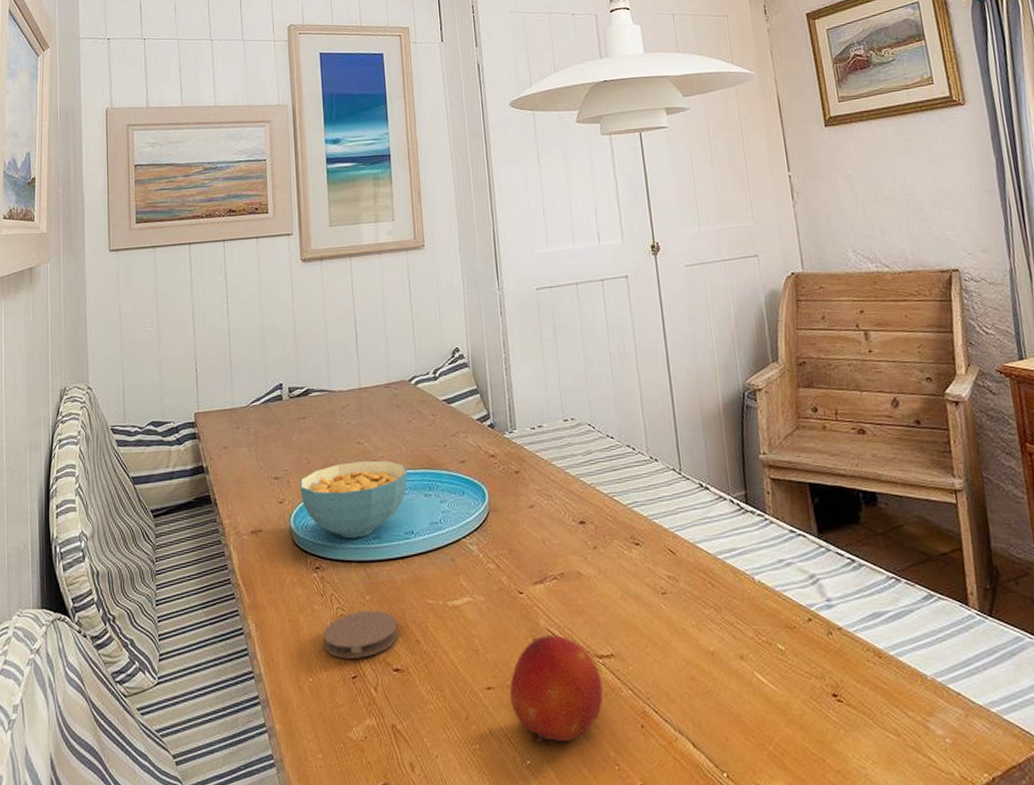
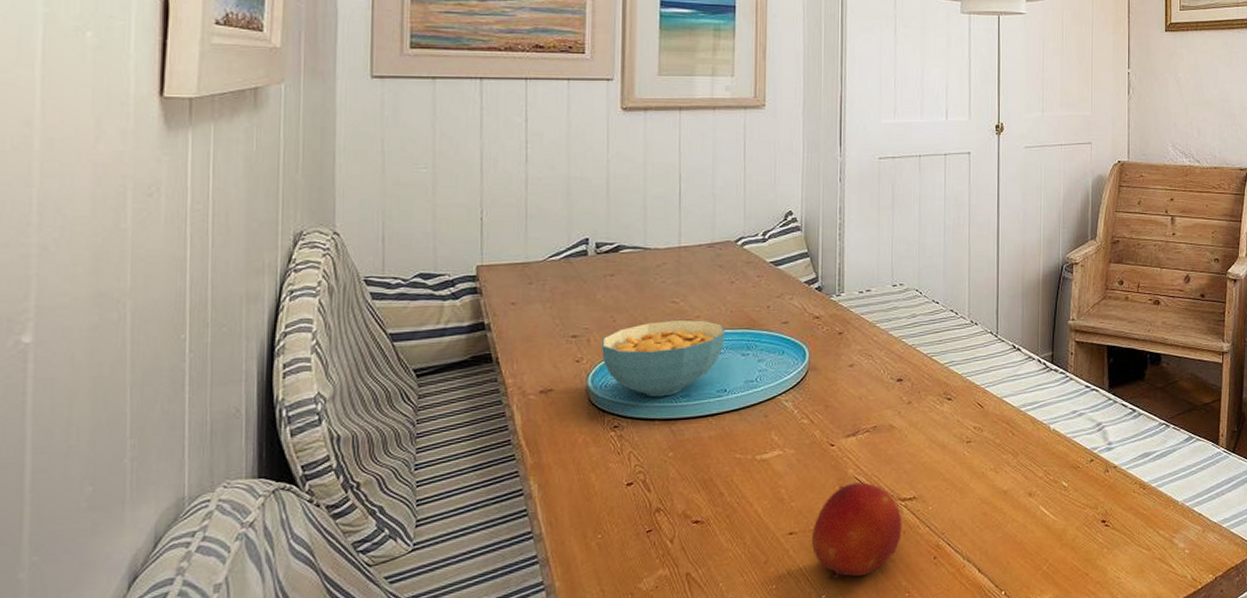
coaster: present [323,610,399,659] -> none [617,466,701,514]

